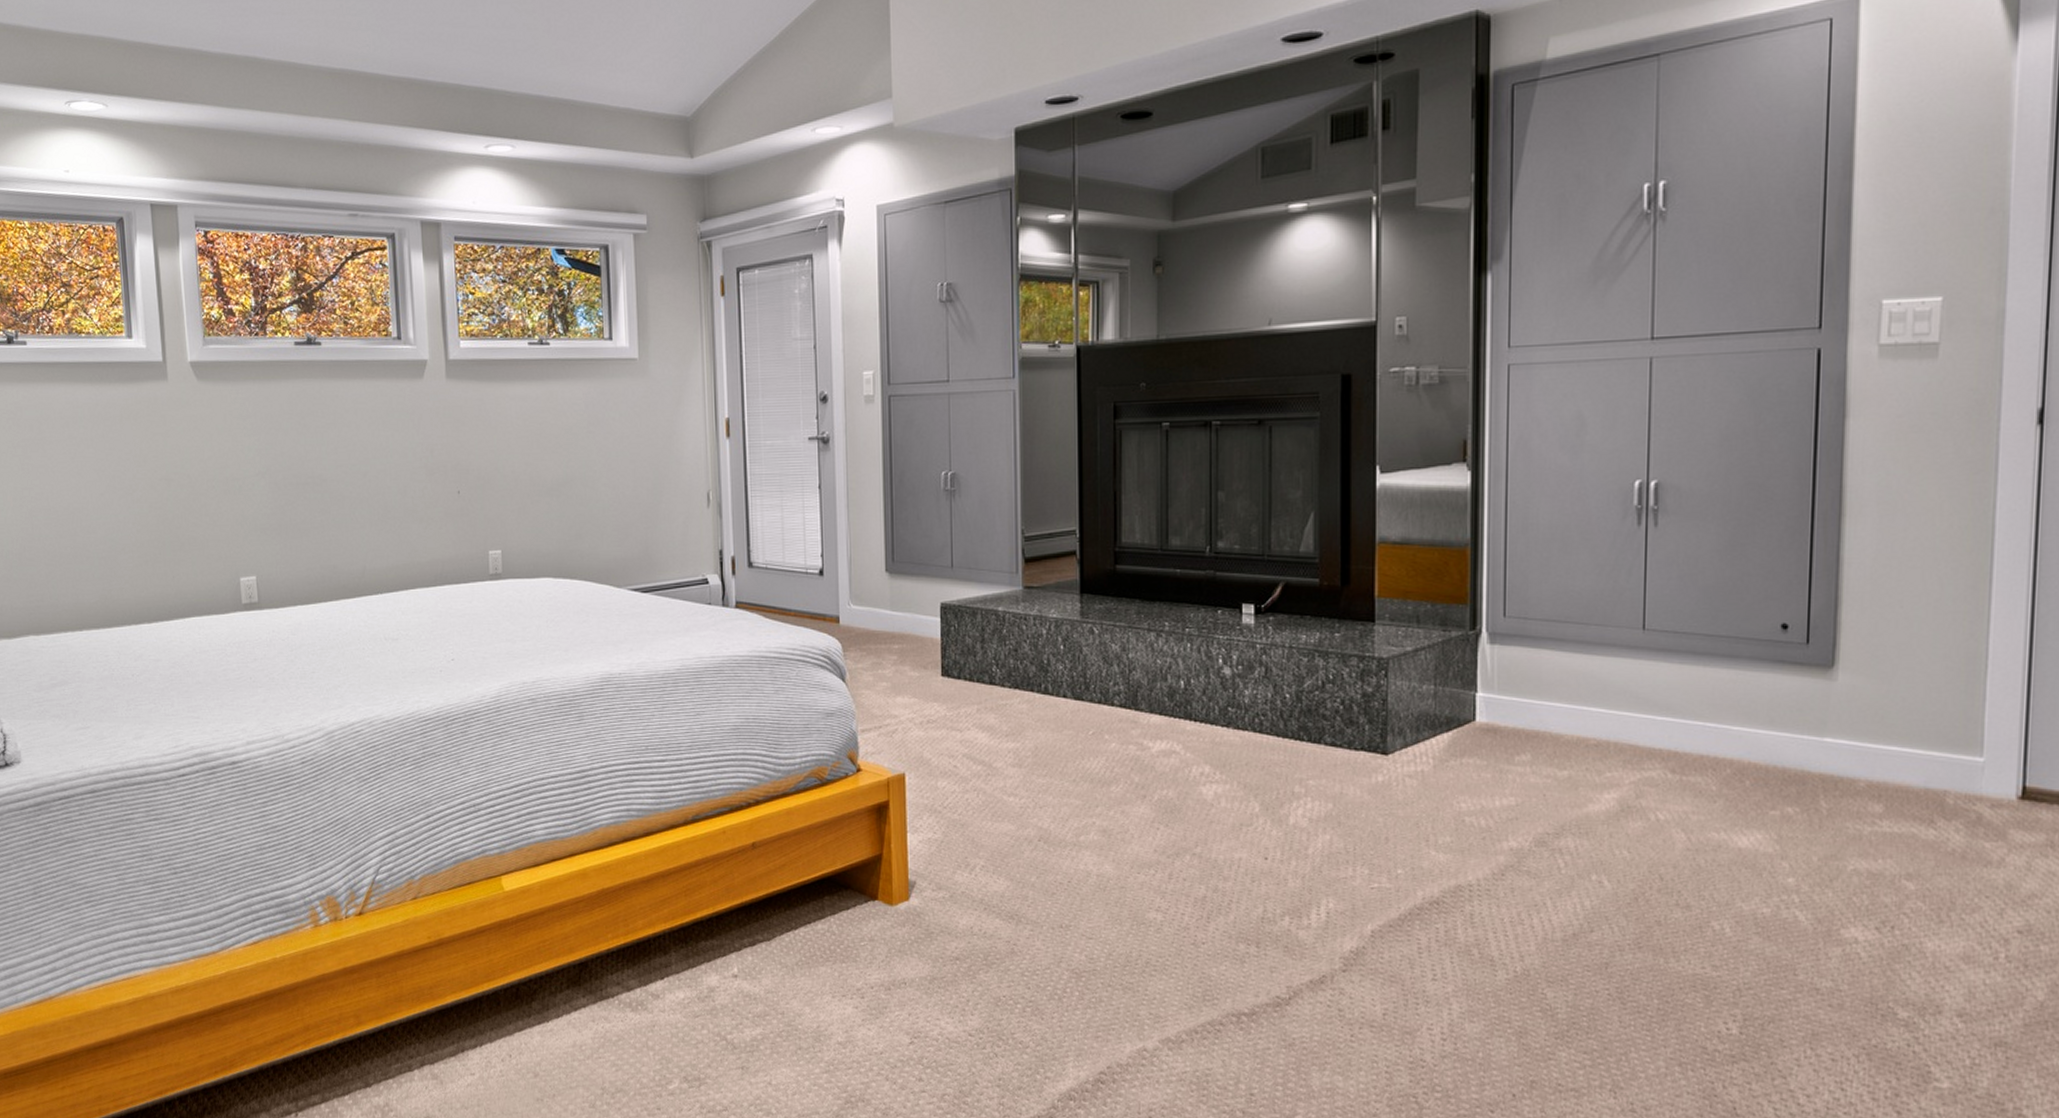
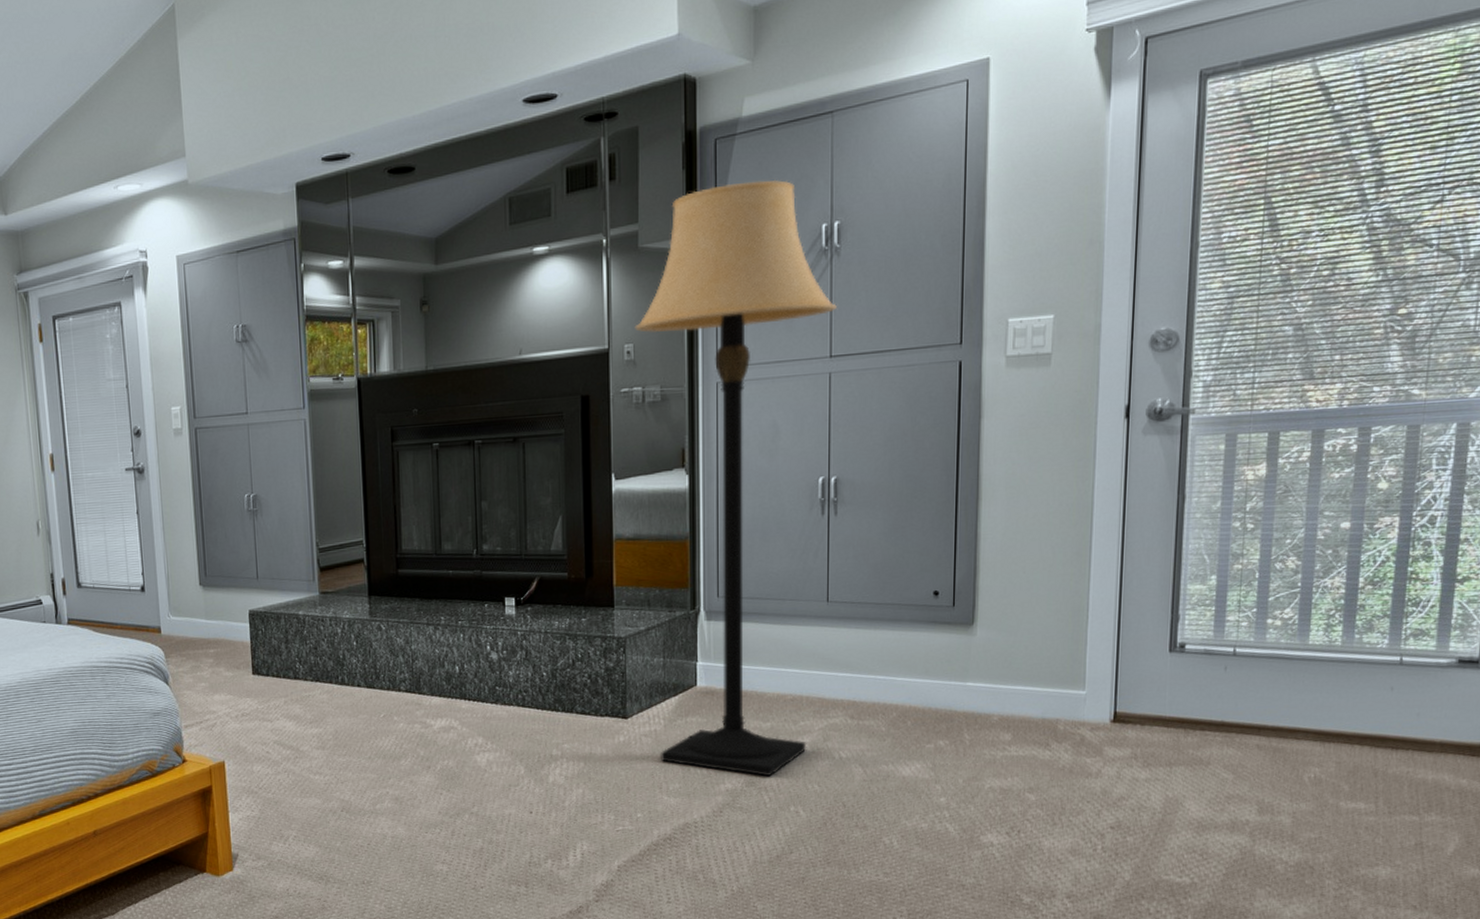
lamp: none [1409,131,1661,835] -> present [635,179,837,776]

